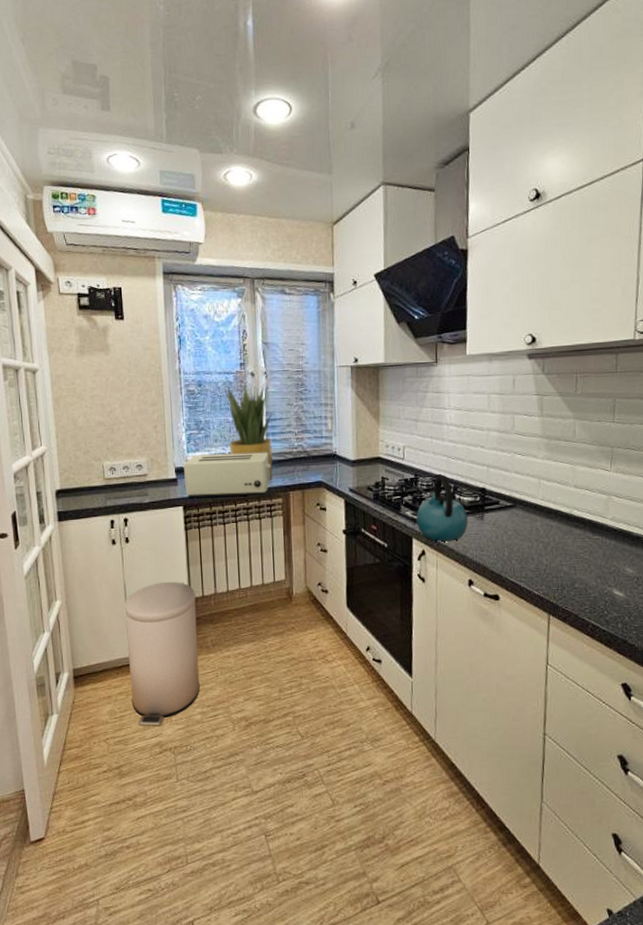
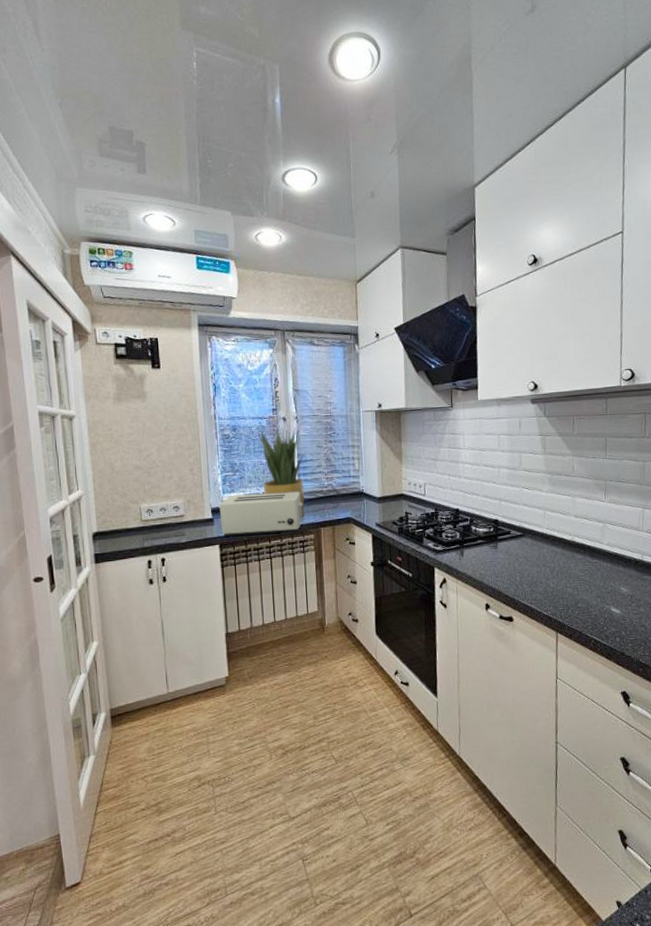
pedal bin: present [125,581,200,727] -> none [162,617,238,762]
kettle: present [416,475,468,542] -> none [437,509,484,570]

